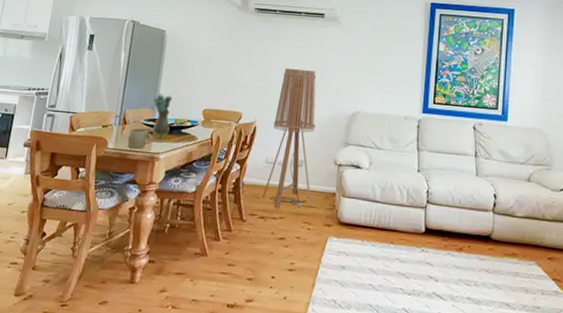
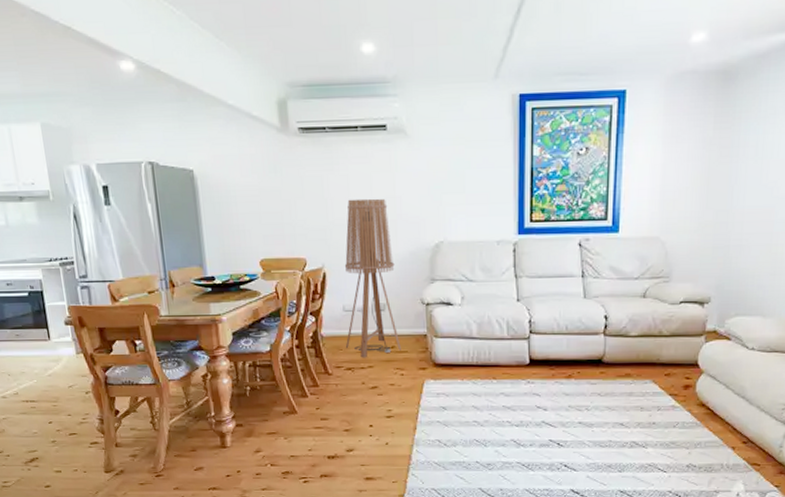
mug: present [127,128,152,149] -> none [180,289,209,313]
vase: present [152,92,173,140] -> none [200,246,227,300]

